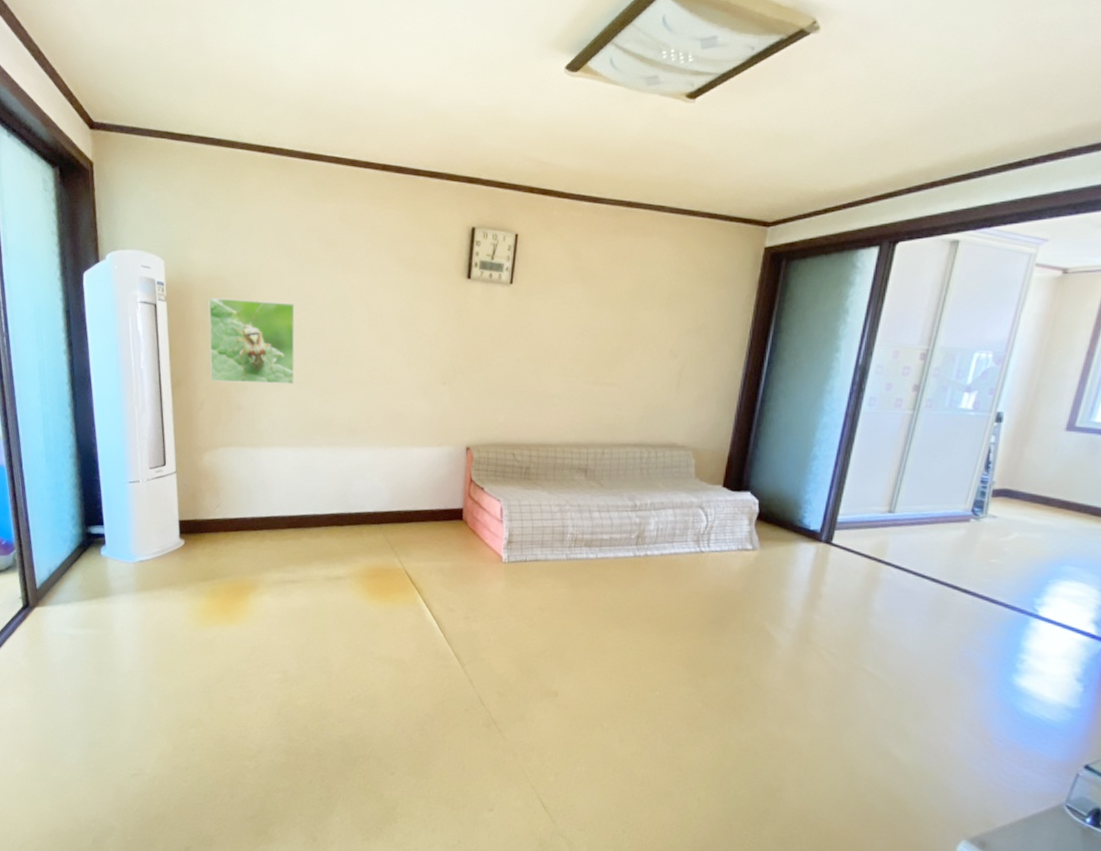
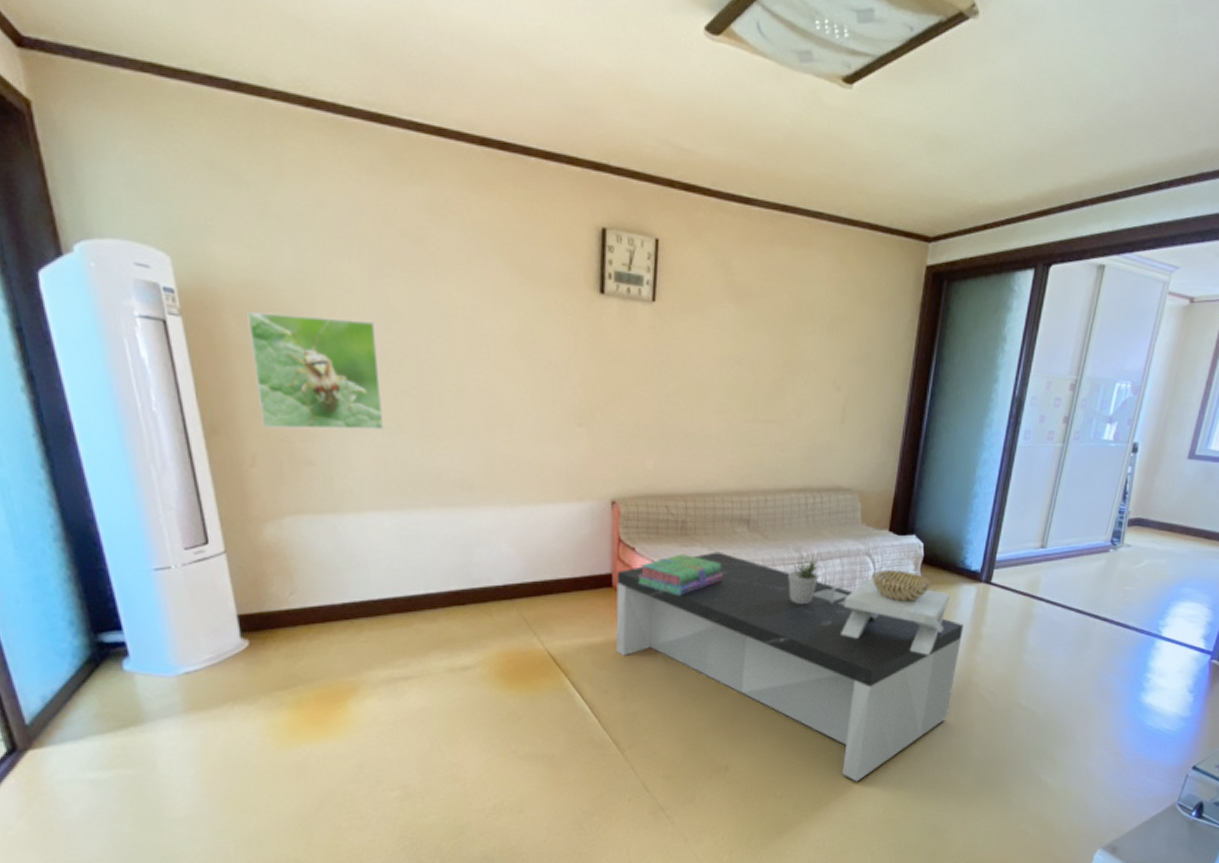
coffee table: none [463,495,801,725] -> present [616,552,963,782]
stack of books: none [484,495,561,532] -> present [637,554,723,596]
potted plant: none [621,506,654,549] -> present [787,557,822,605]
decorative bowl: none [672,523,787,608] -> present [841,570,951,655]

